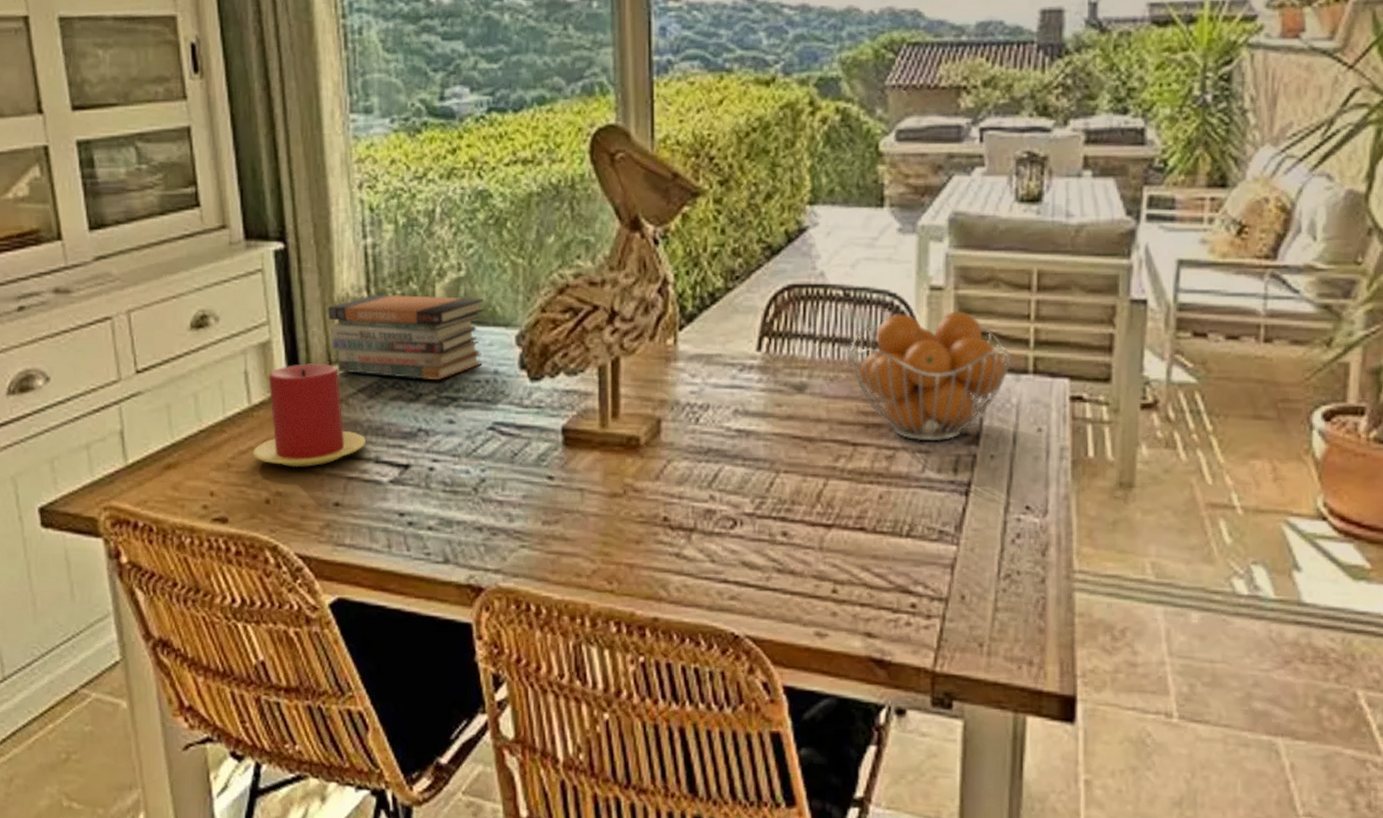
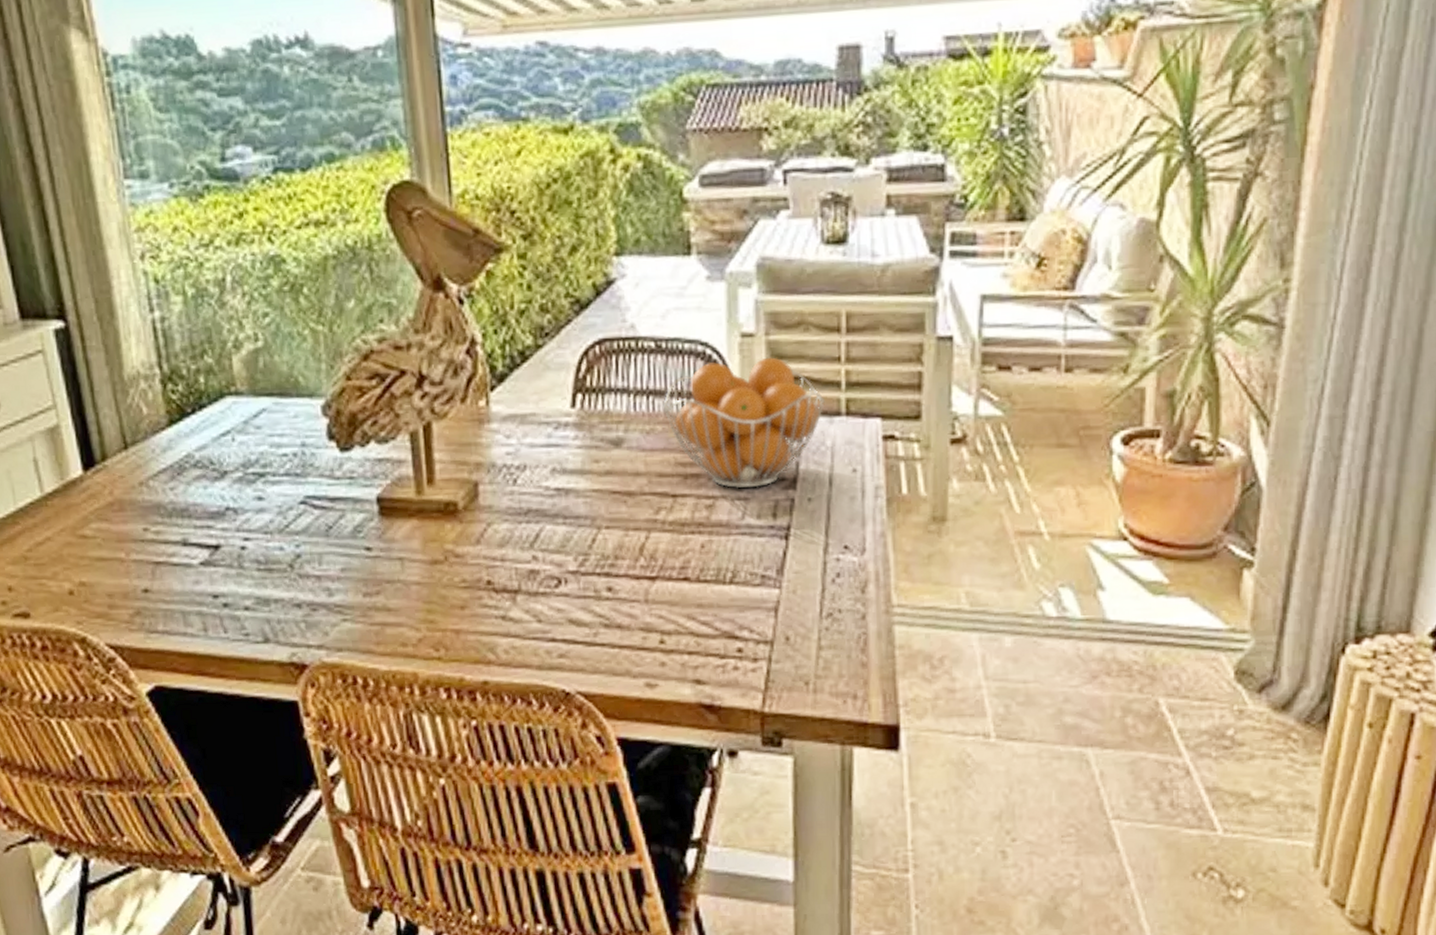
candle: present [252,362,366,468] -> none [50,445,171,556]
book stack: present [328,294,485,381] -> none [118,369,289,457]

